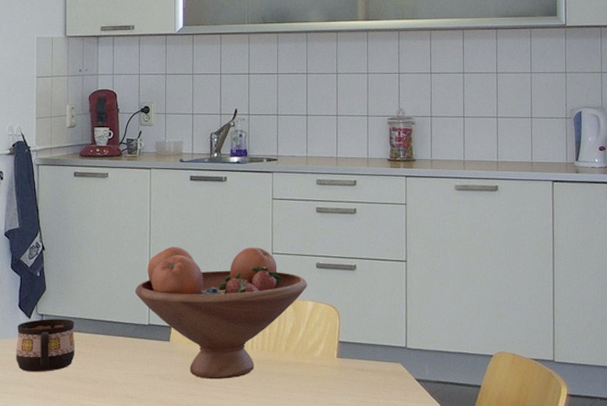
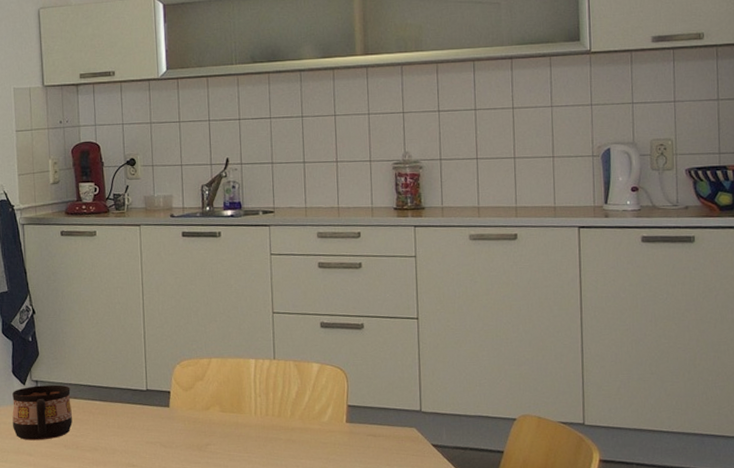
fruit bowl: present [134,246,308,380] -> none [130,307,313,447]

